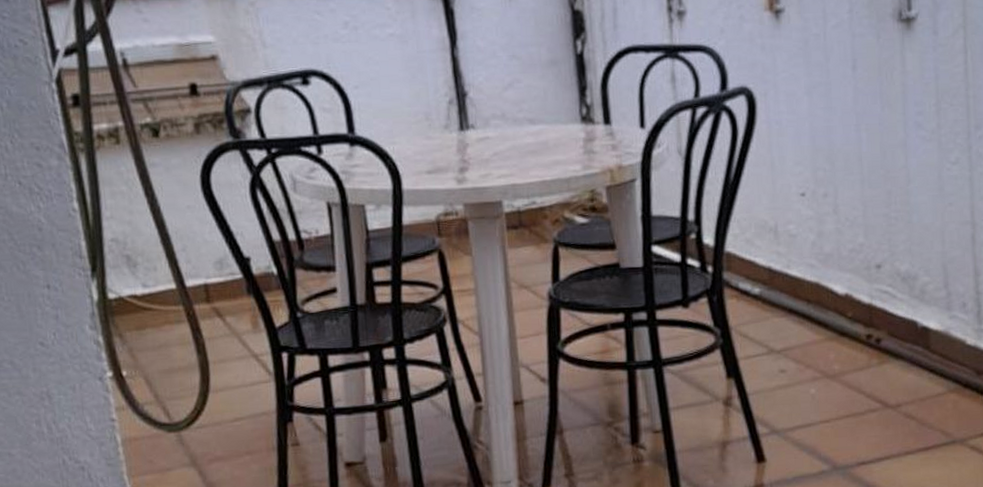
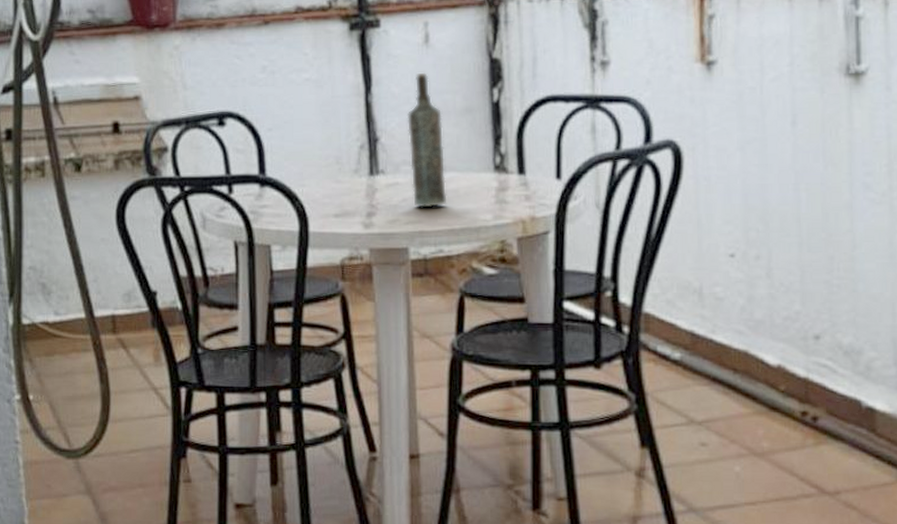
bottle: none [494,25,538,161] -> present [408,72,447,208]

